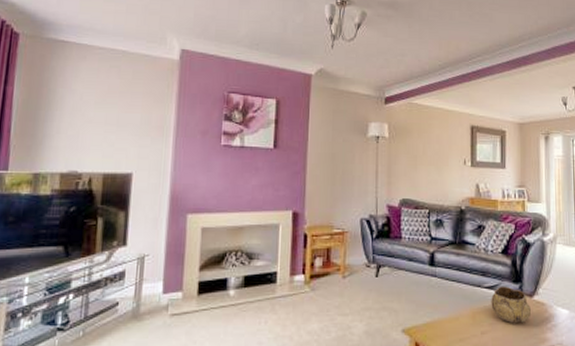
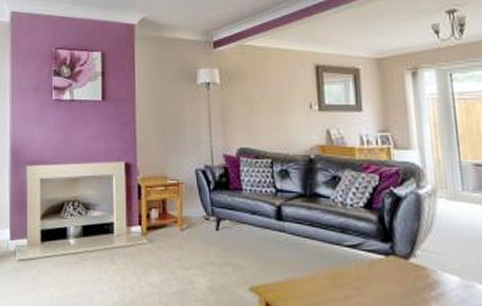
decorative bowl: present [491,286,531,323] -> none [354,245,408,288]

